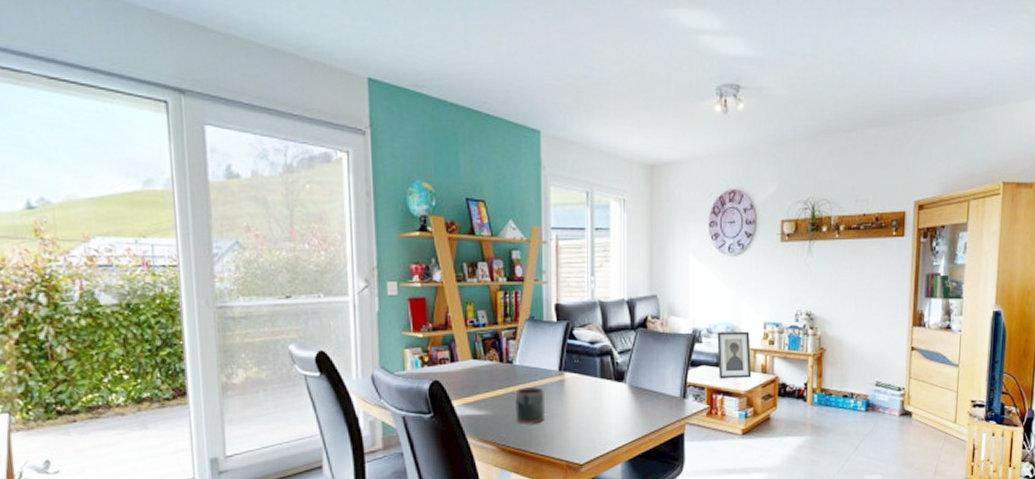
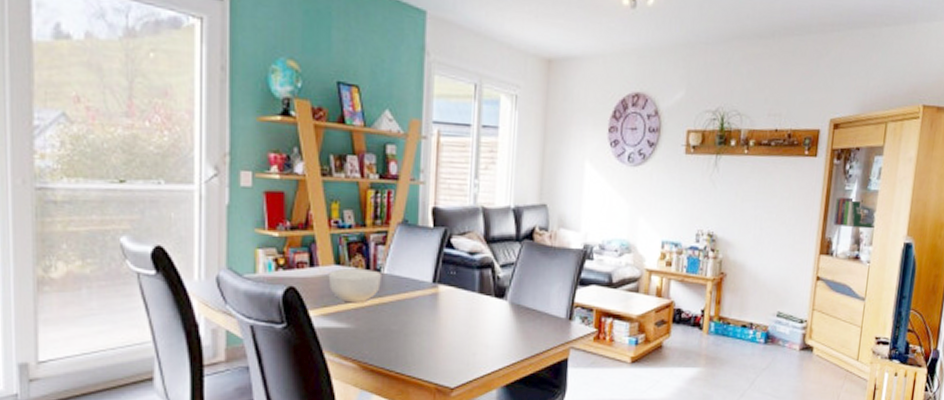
bowl: none [467,362,515,393] -> present [328,269,383,303]
mug: present [514,387,546,424] -> none [379,299,417,341]
picture frame: present [717,331,752,379] -> none [609,248,646,302]

